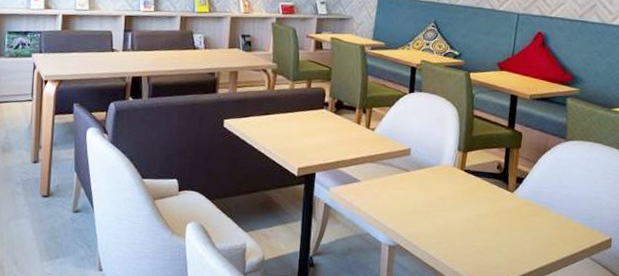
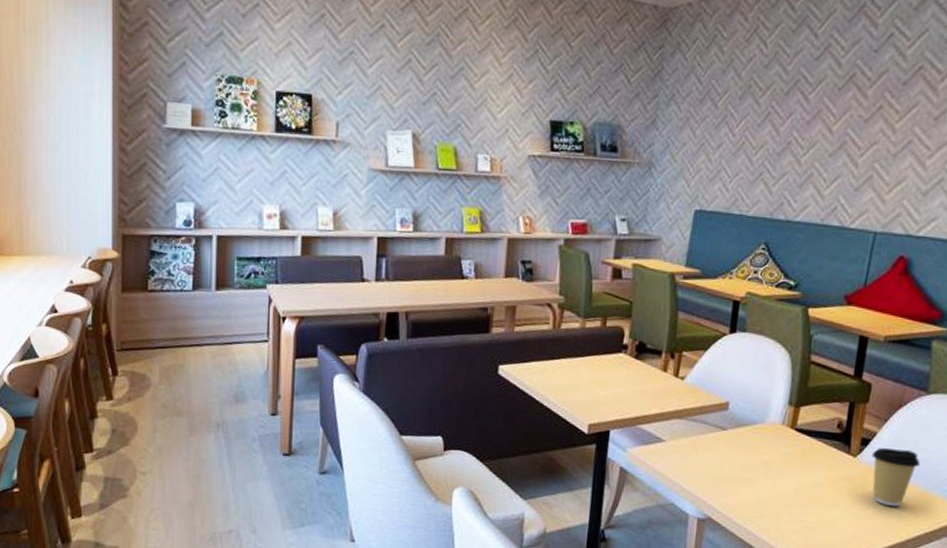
coffee cup: none [525,184,564,233] -> present [871,447,921,506]

